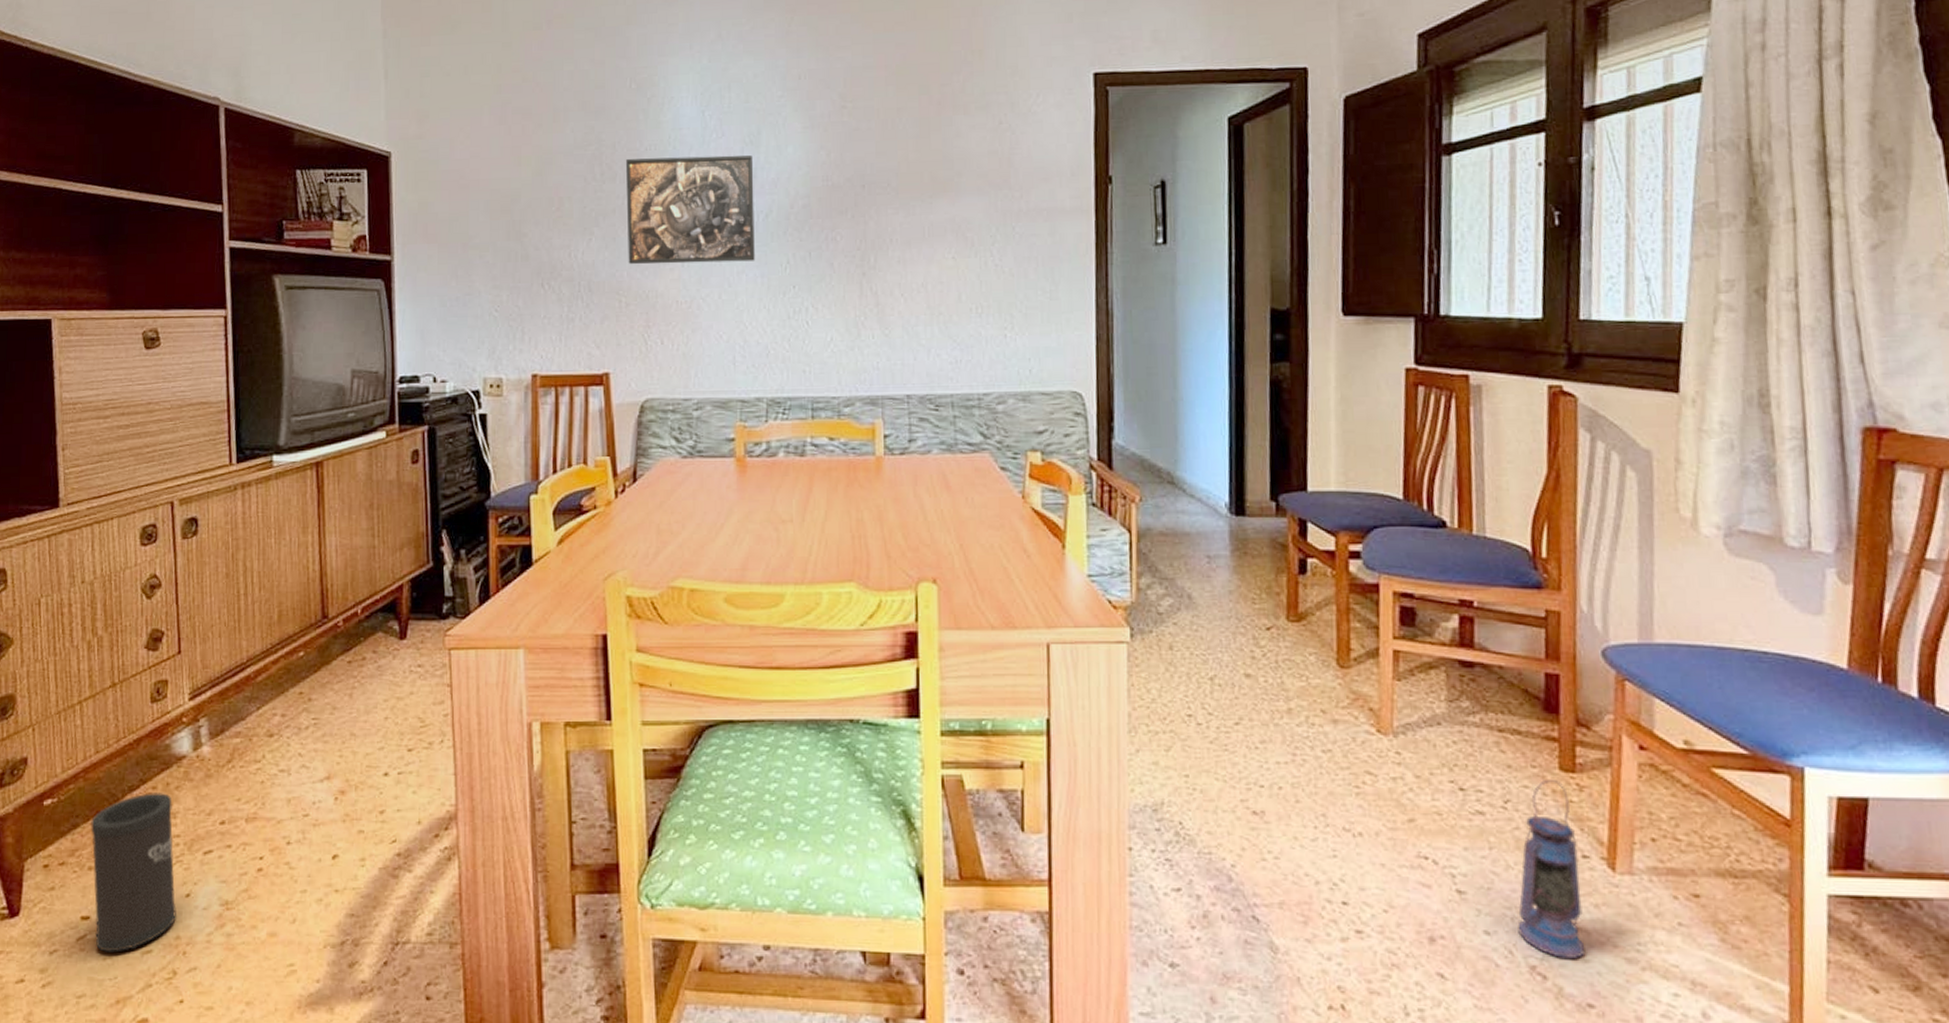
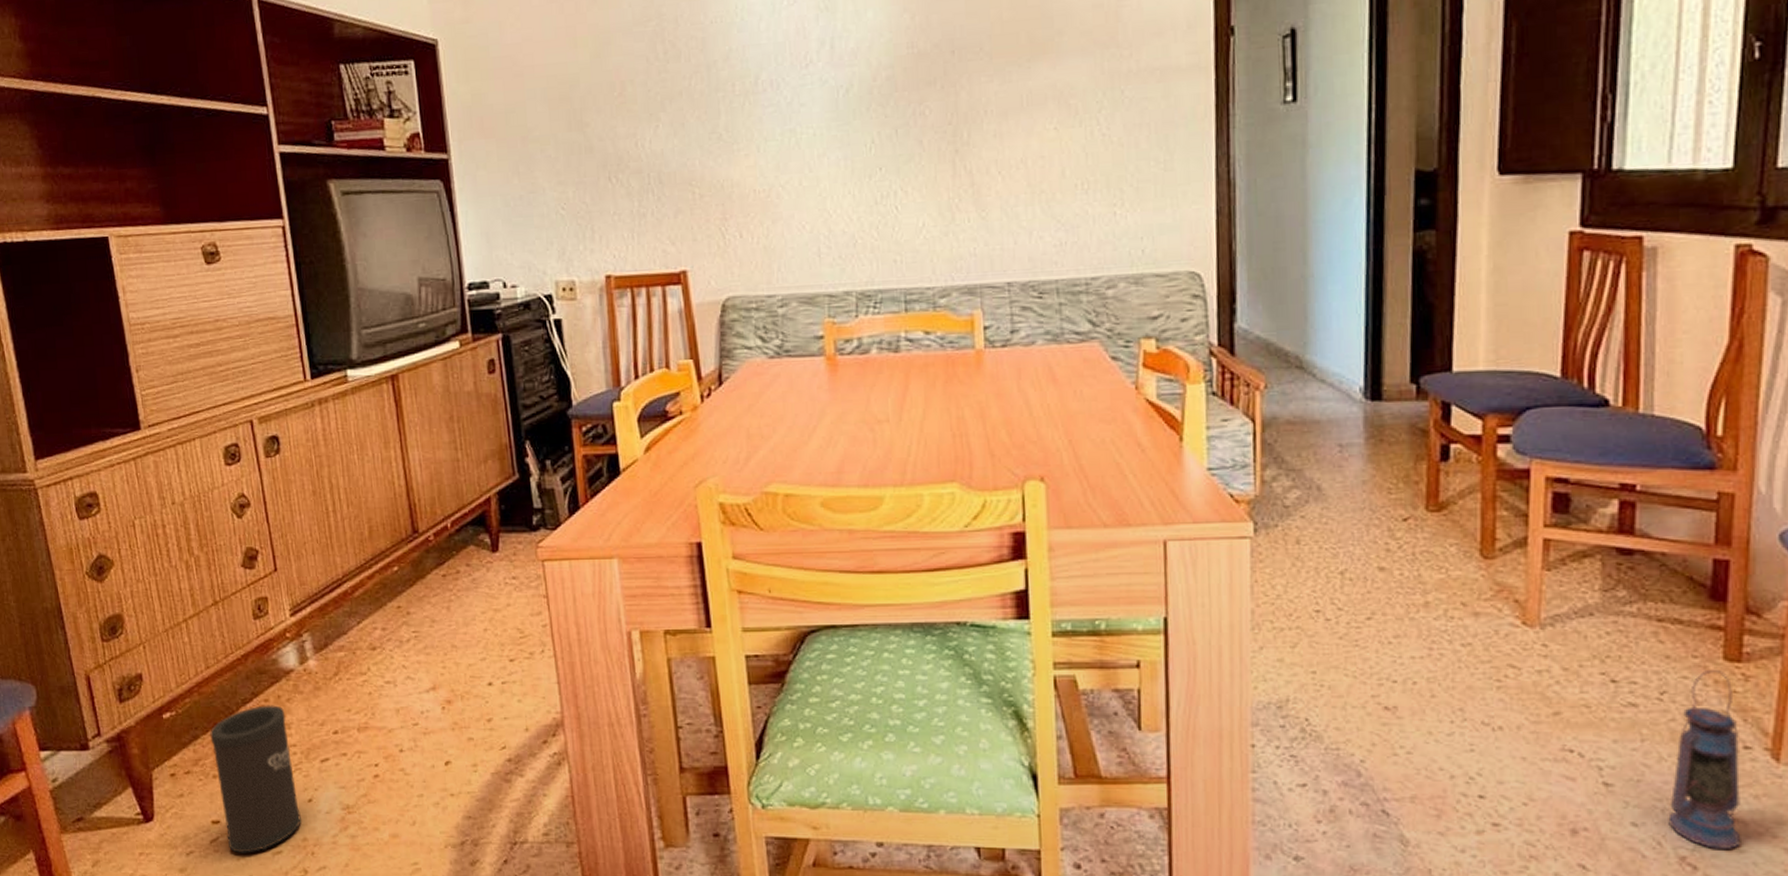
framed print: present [626,155,755,264] -> none [690,23,836,151]

